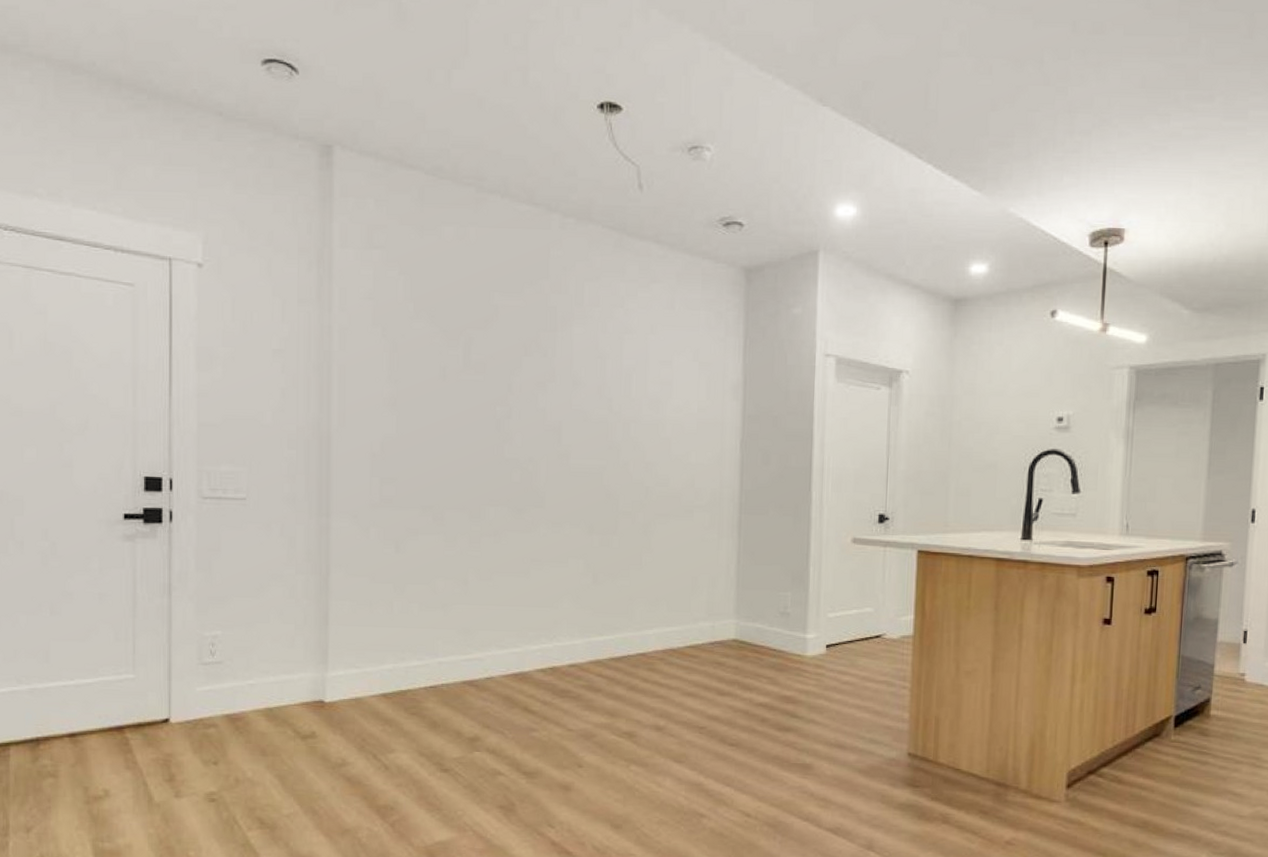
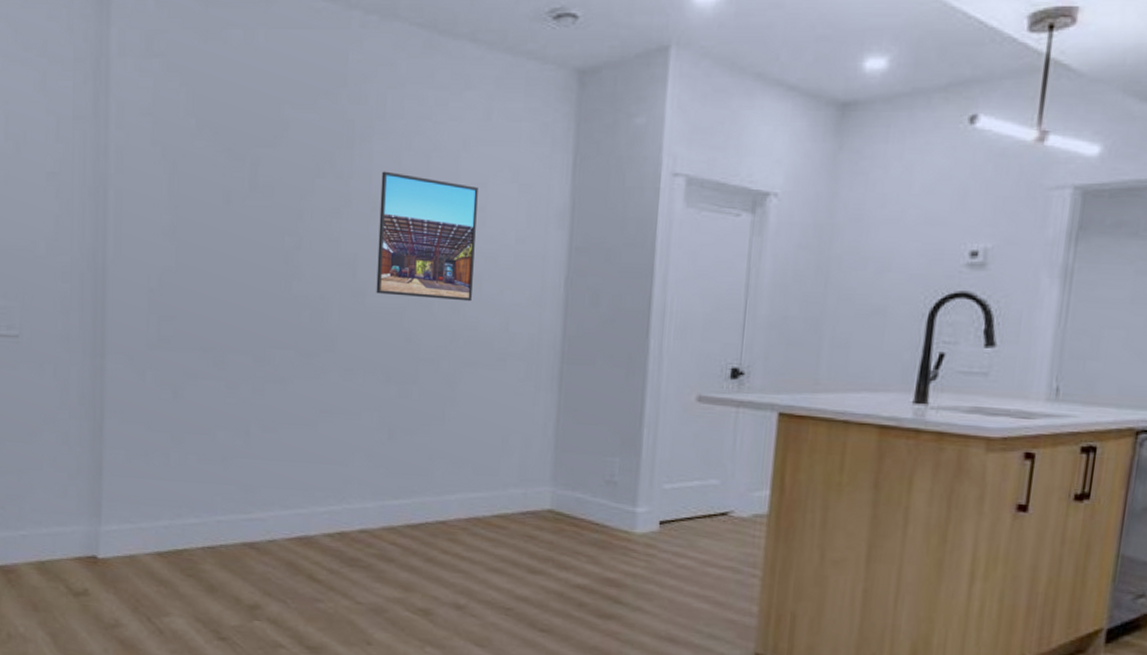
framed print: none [579,350,665,462] -> present [376,171,478,302]

